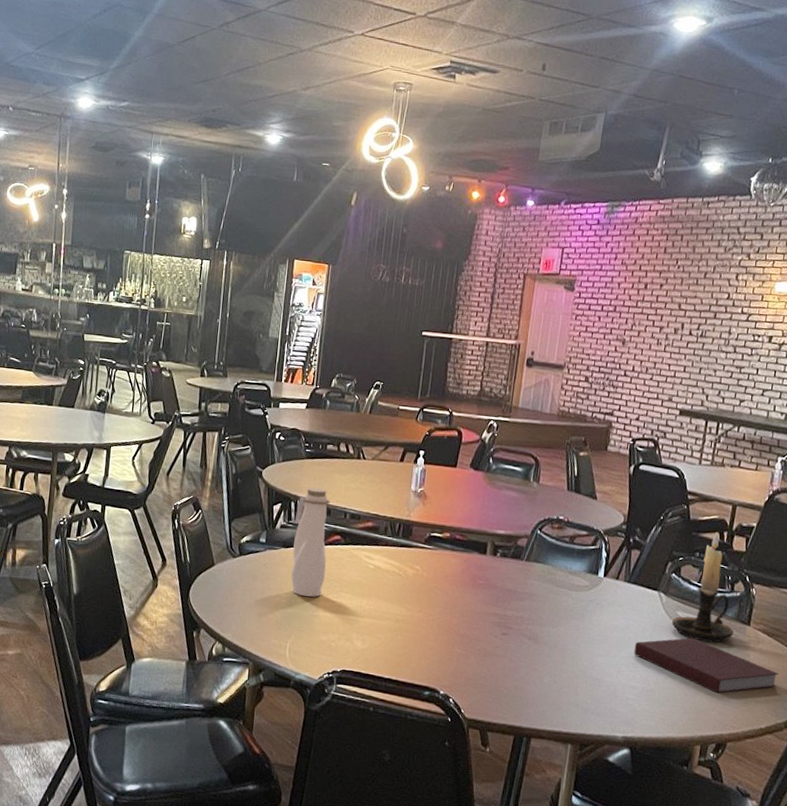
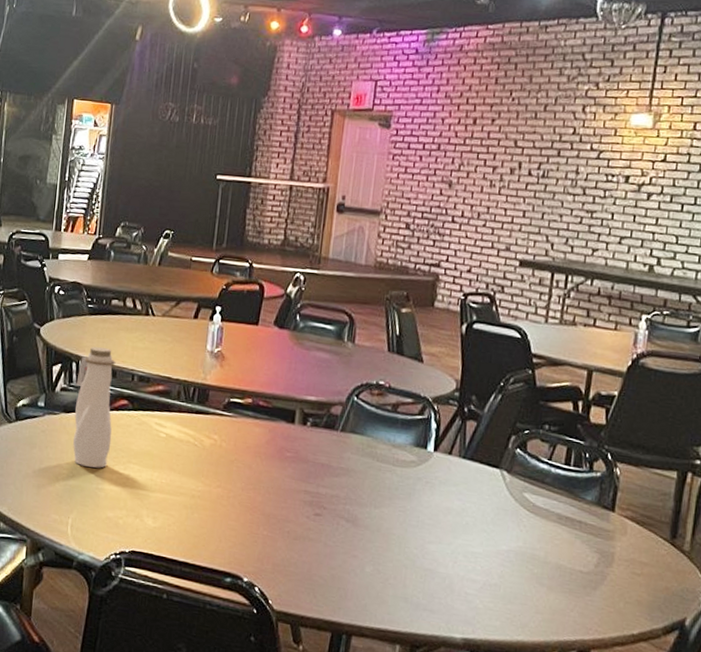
notebook: present [633,638,779,694] -> none [472,524,653,591]
candle holder: present [672,531,734,643] -> none [518,401,594,531]

